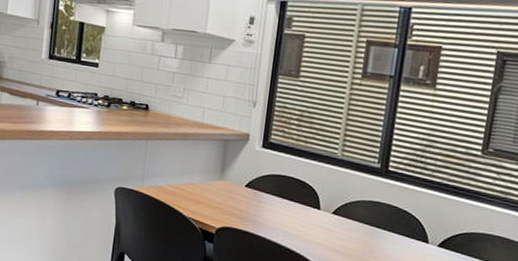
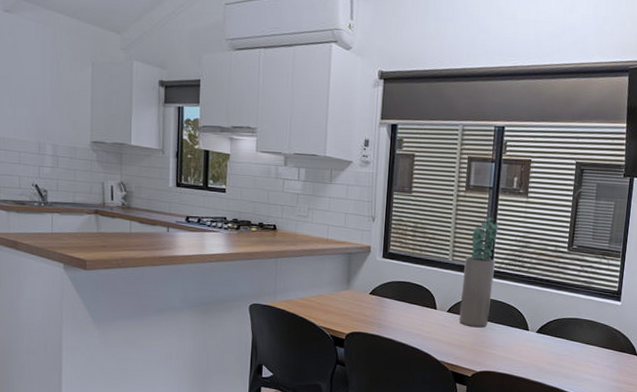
vase: none [345,104,399,235] -> present [459,212,499,328]

